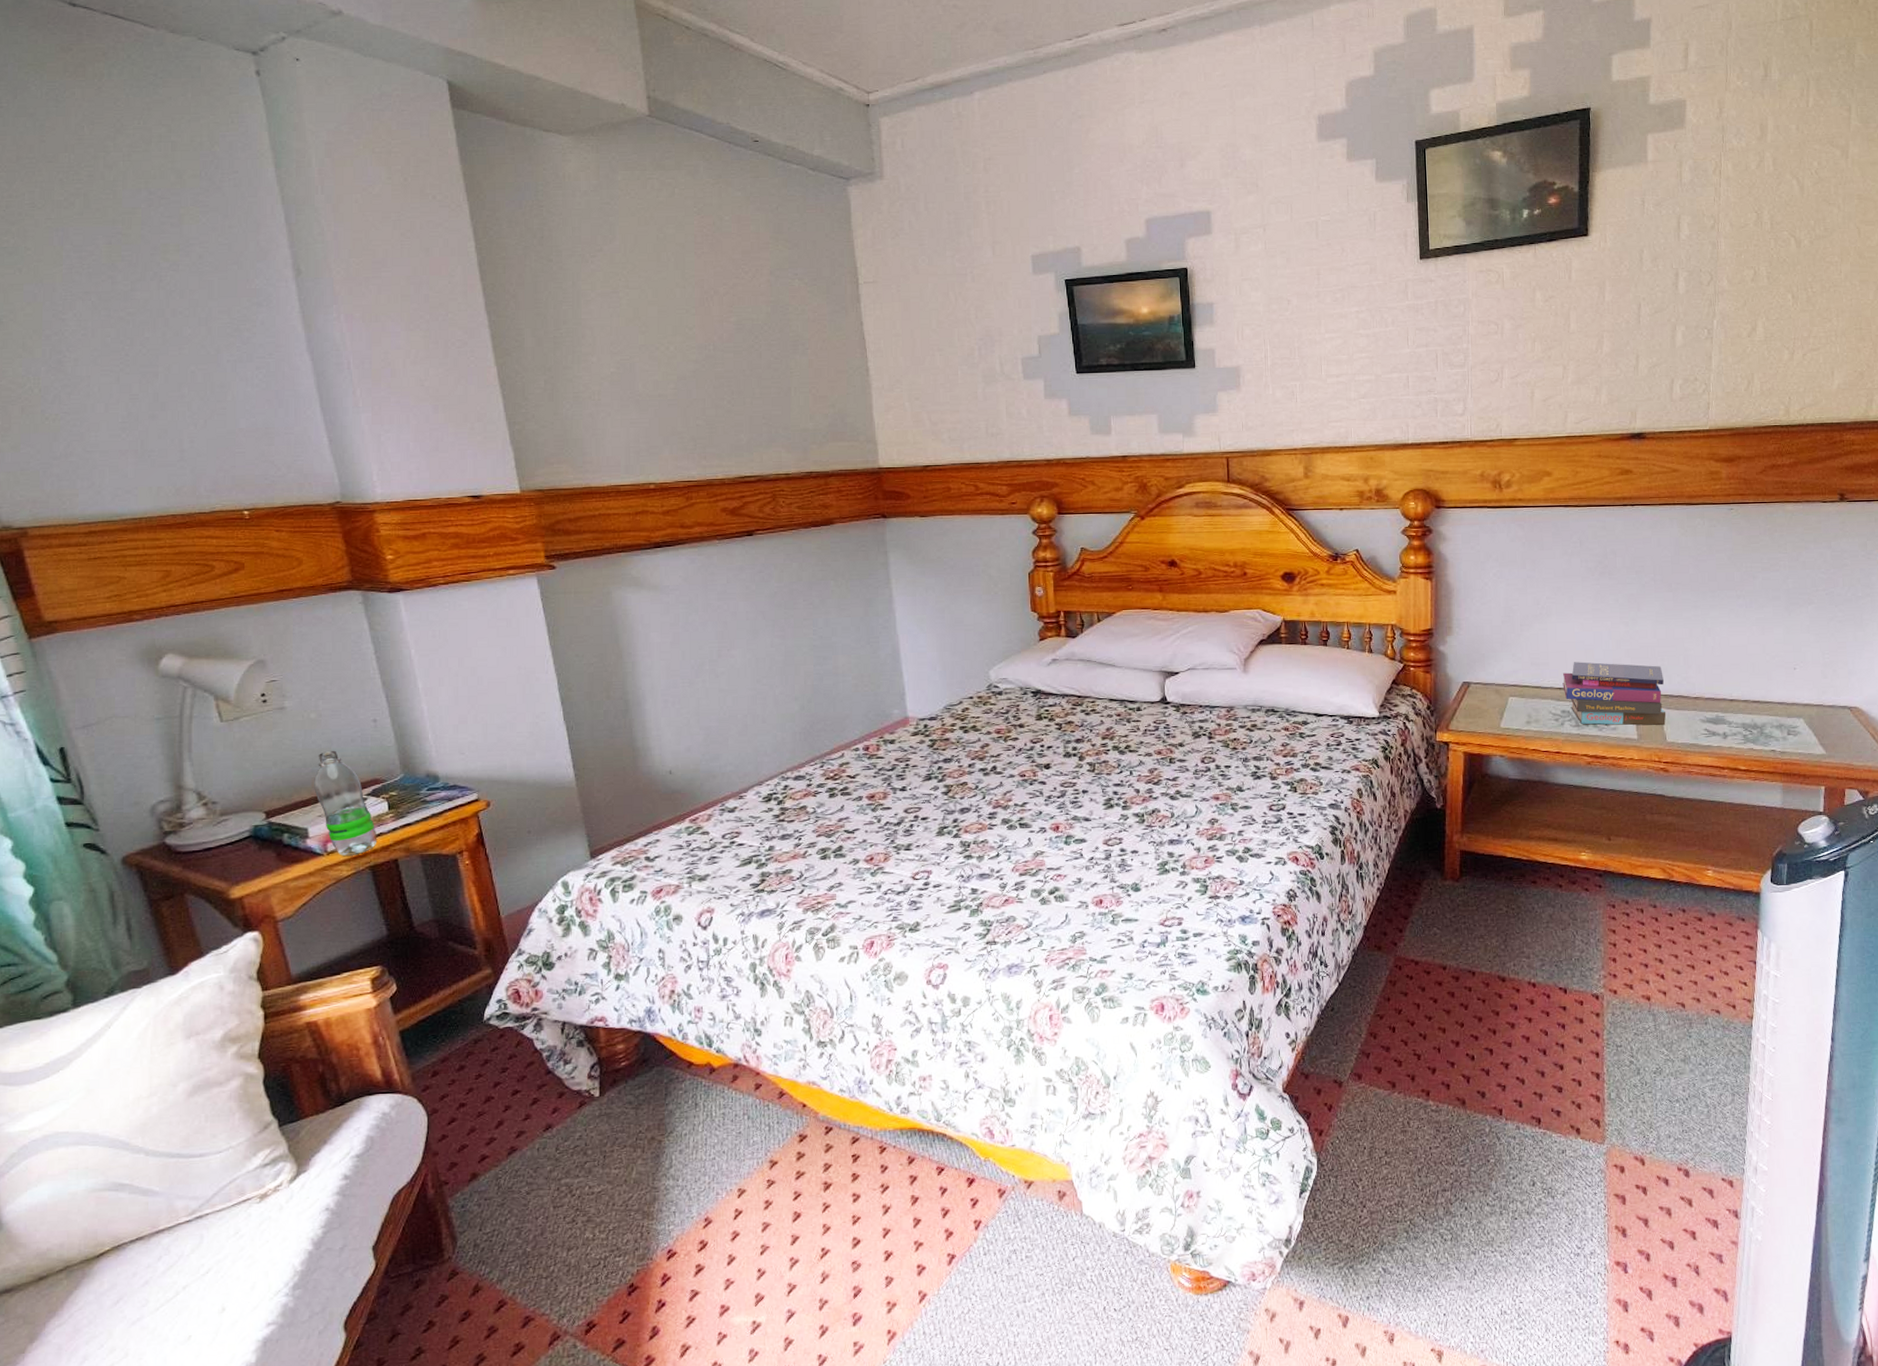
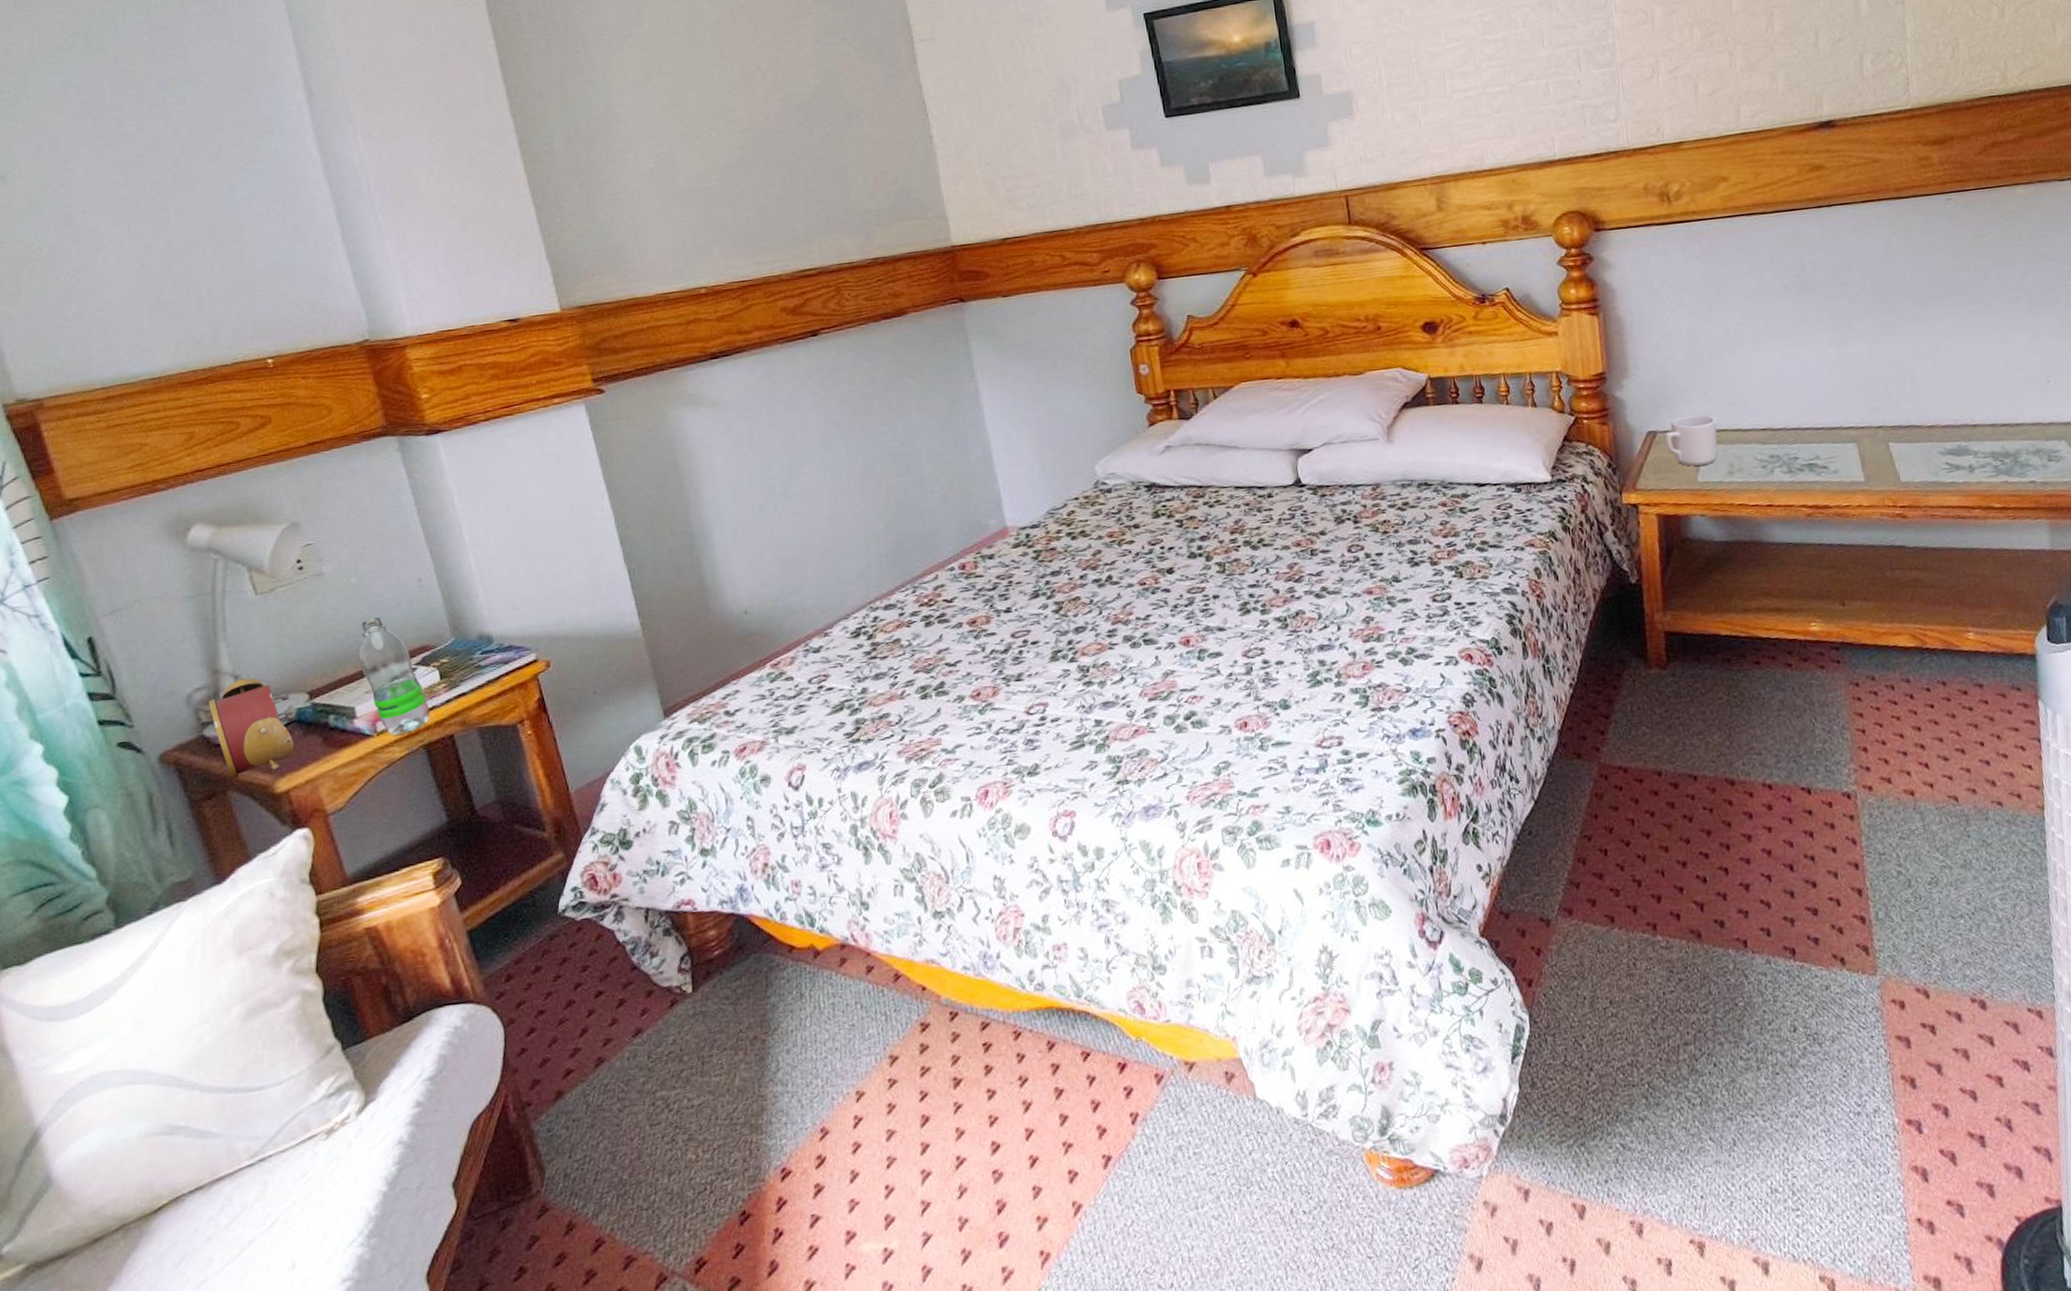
alarm clock: none [172,794,252,883] -> present [209,677,295,779]
mug: none [1477,671,1521,714] -> present [1665,414,1718,467]
books: present [1562,662,1666,725] -> none [1766,392,1897,469]

